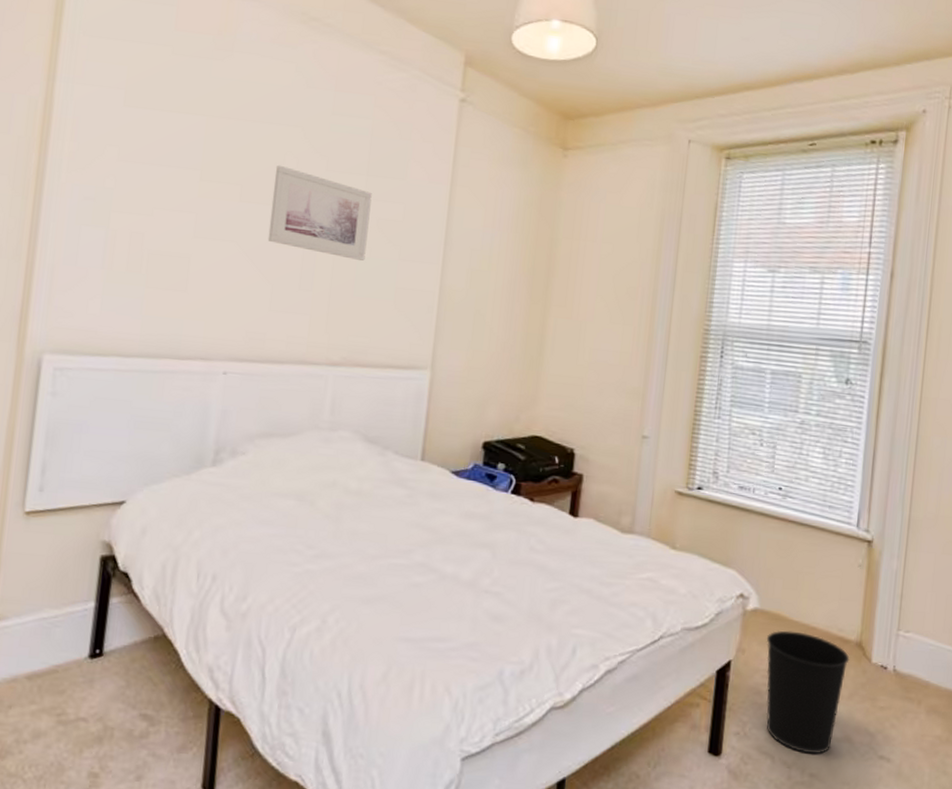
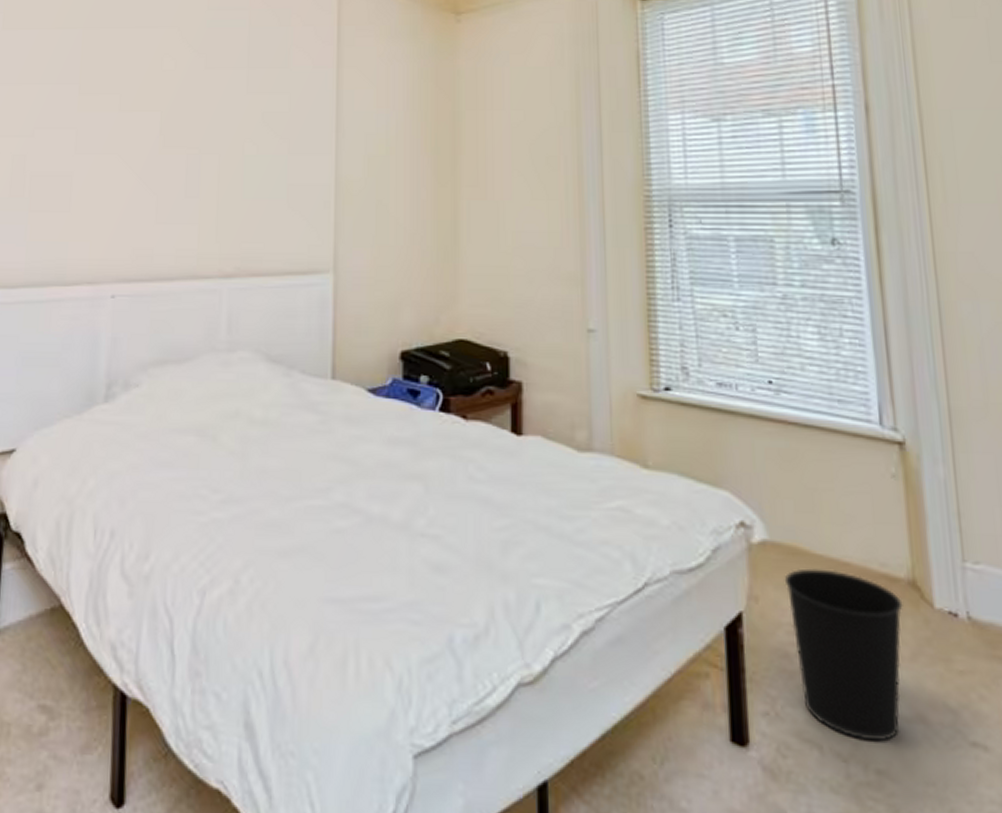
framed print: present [267,165,372,261] -> none [150,68,255,159]

